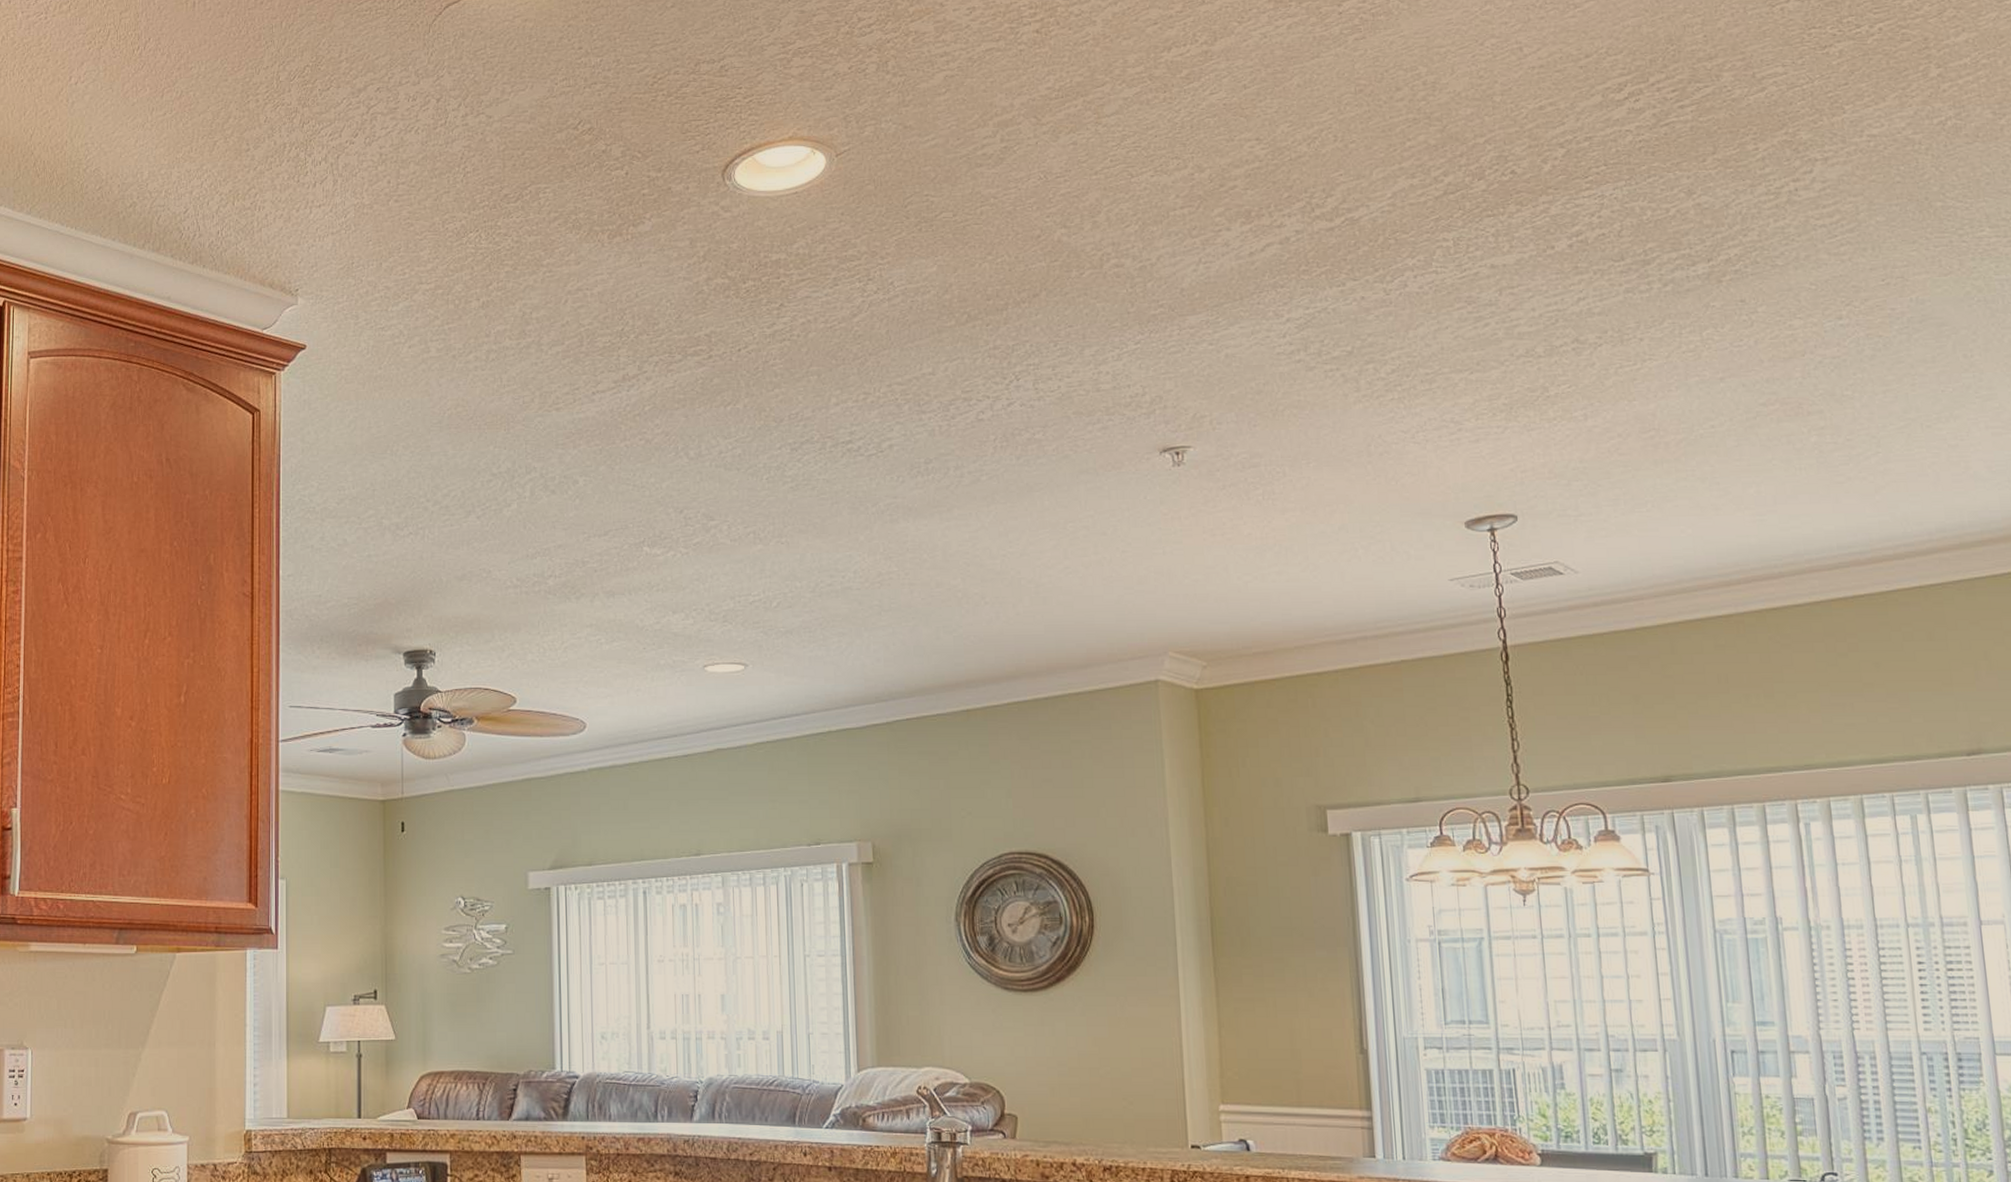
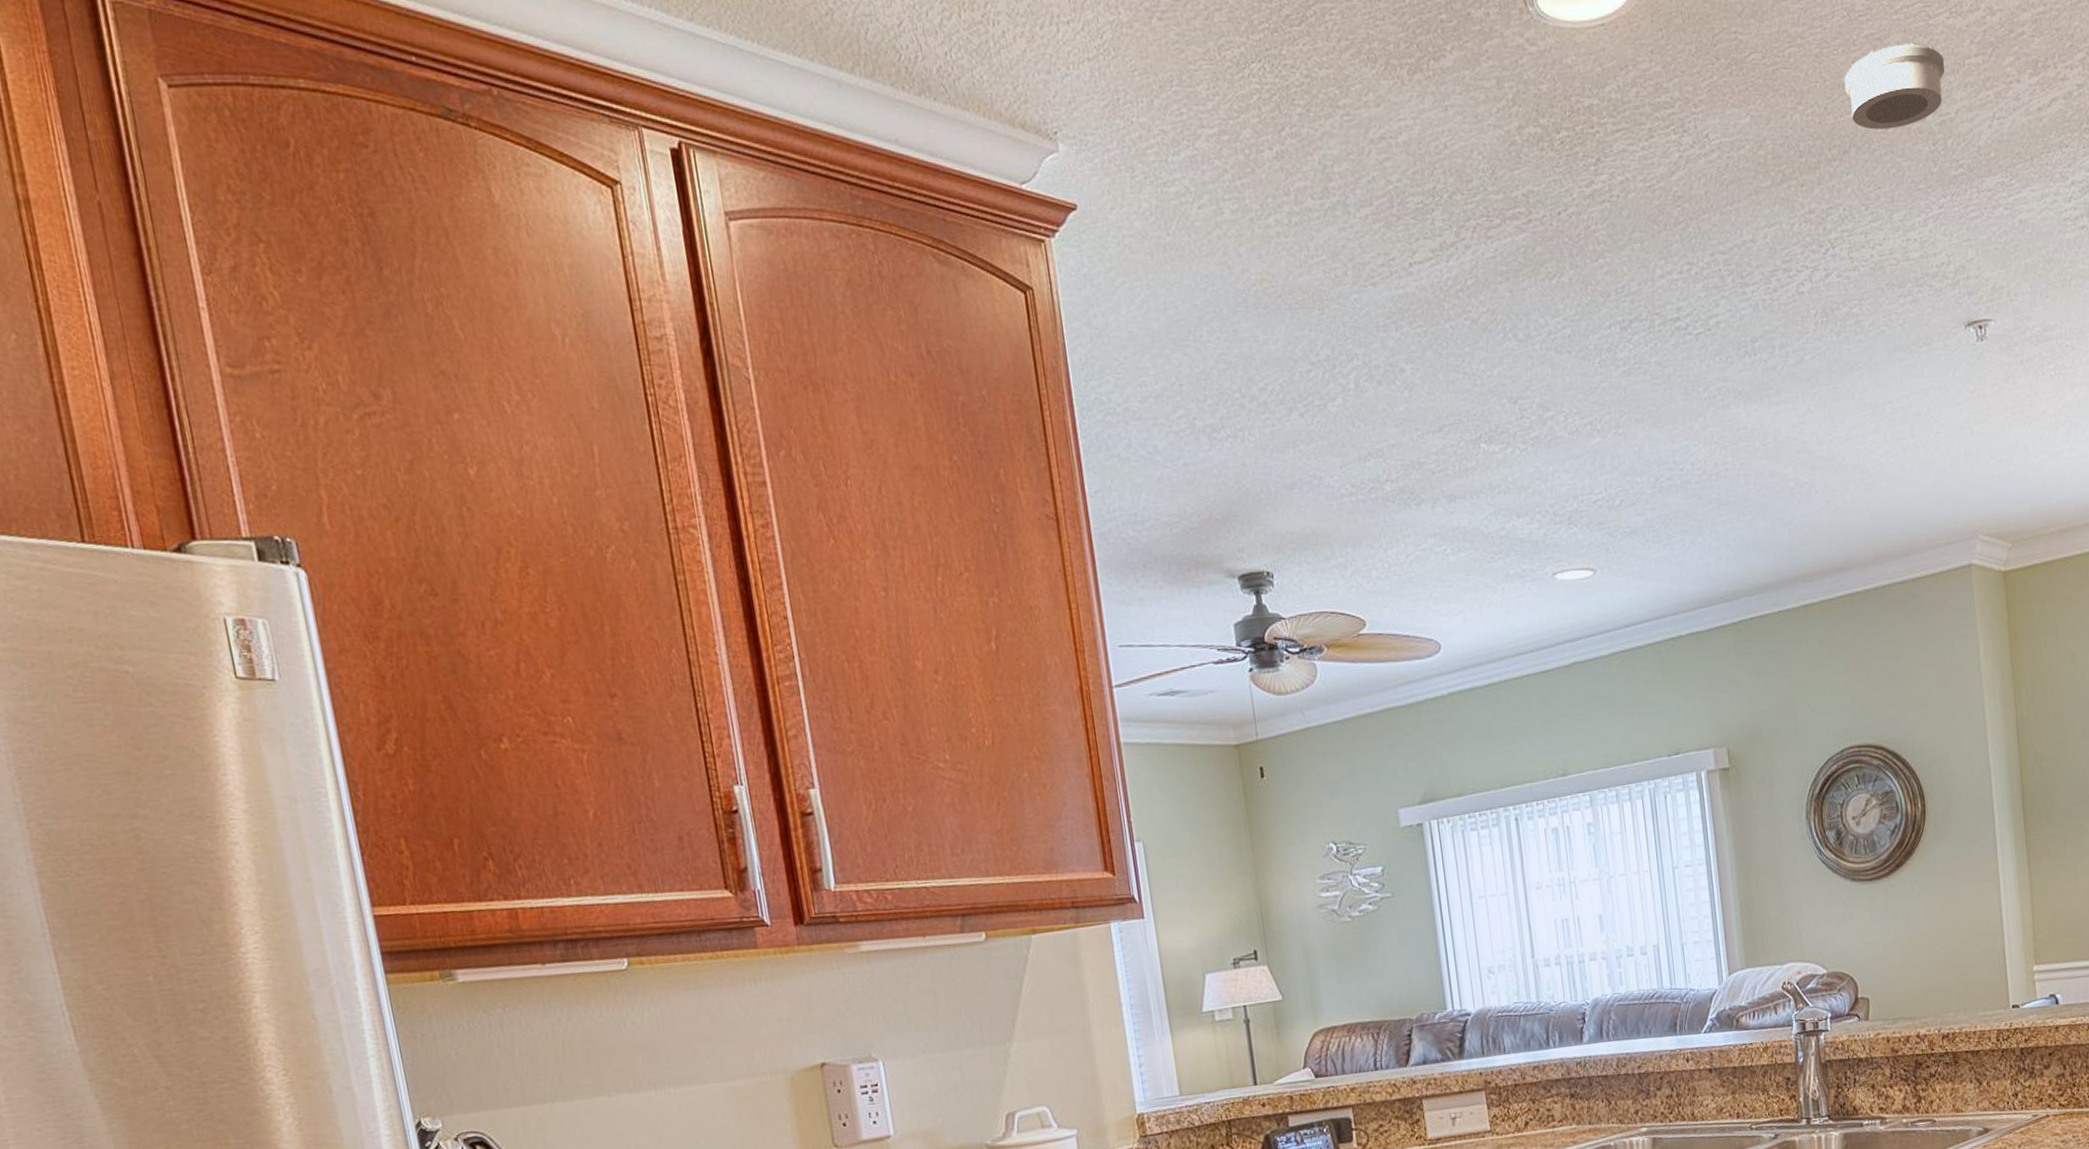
smoke detector: none [1037,198,1147,275] -> present [1844,42,1945,130]

